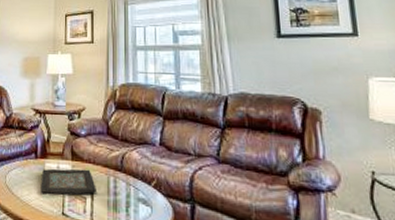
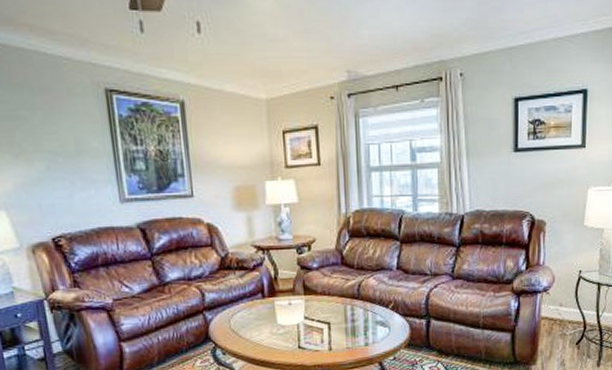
decorative tray: present [40,168,96,196] -> none [271,301,333,333]

